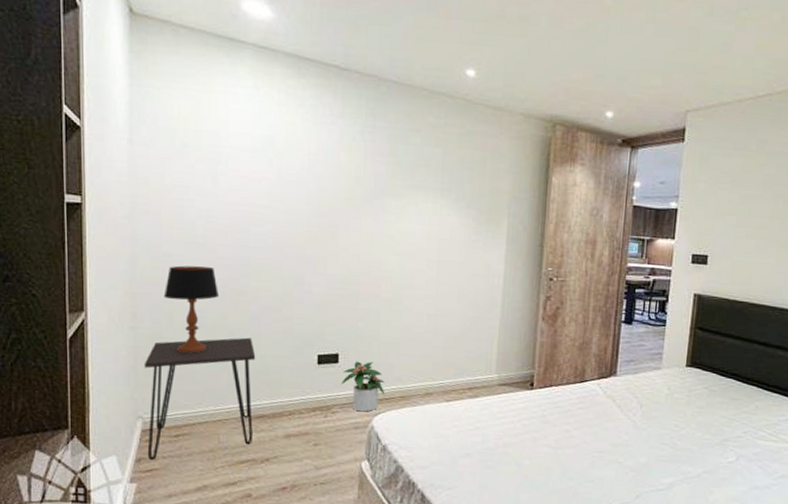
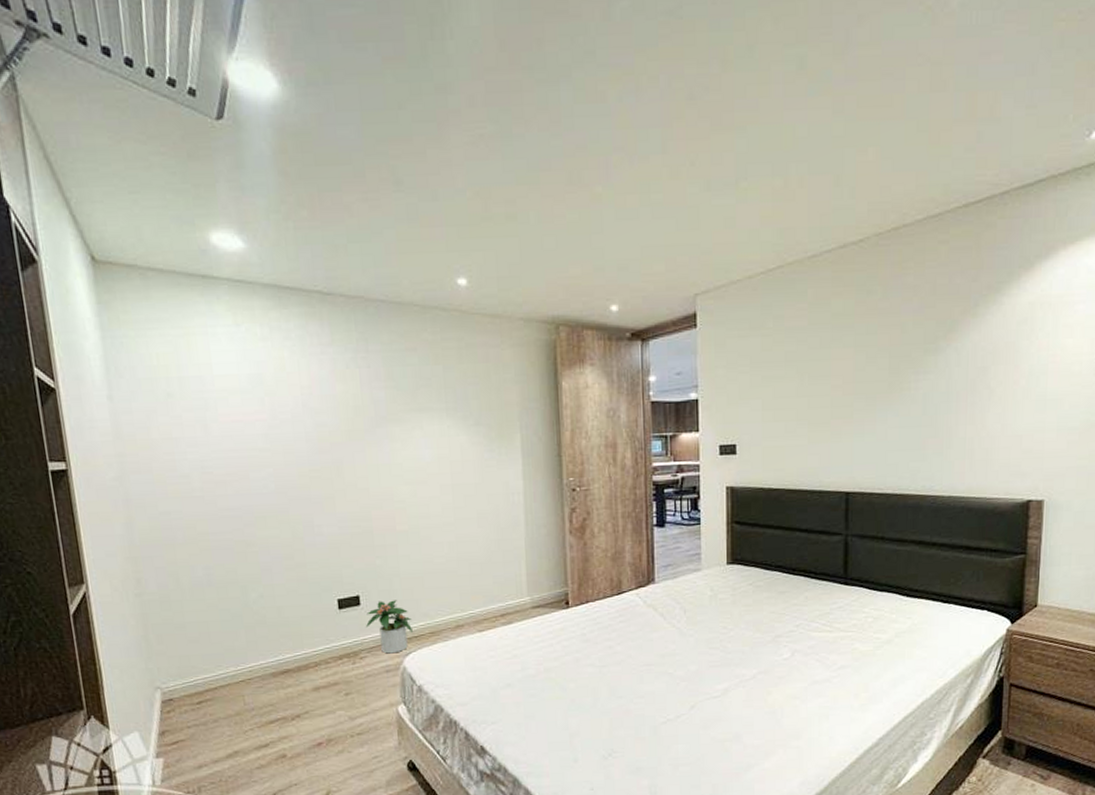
desk: present [144,337,256,460] -> none [155,590,280,731]
table lamp: present [163,265,220,353] -> none [166,521,226,615]

